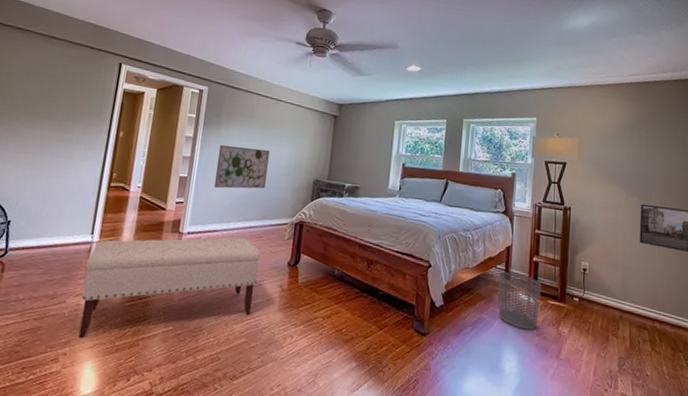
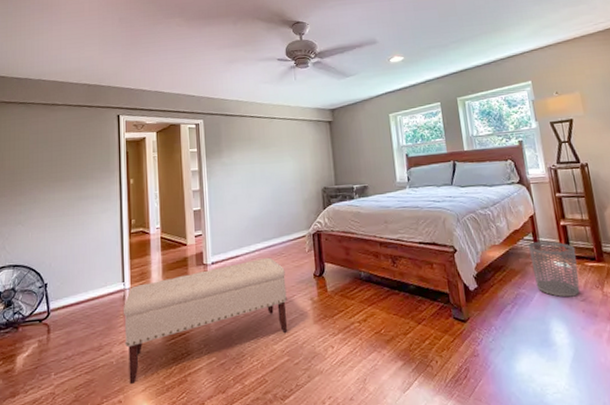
wall art: present [213,144,270,189] -> none [225,168,276,215]

